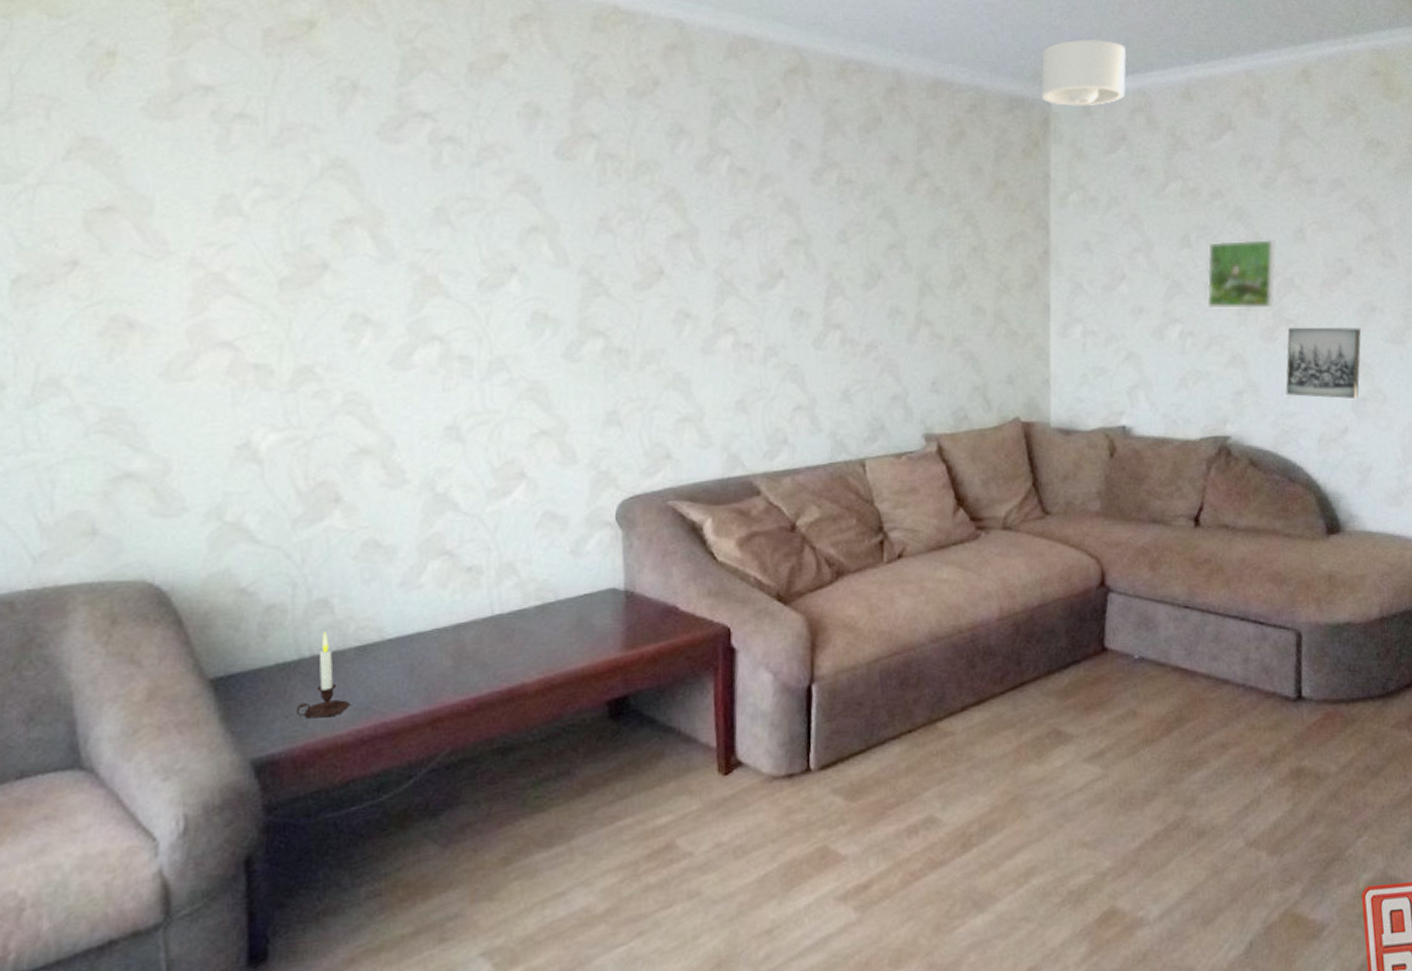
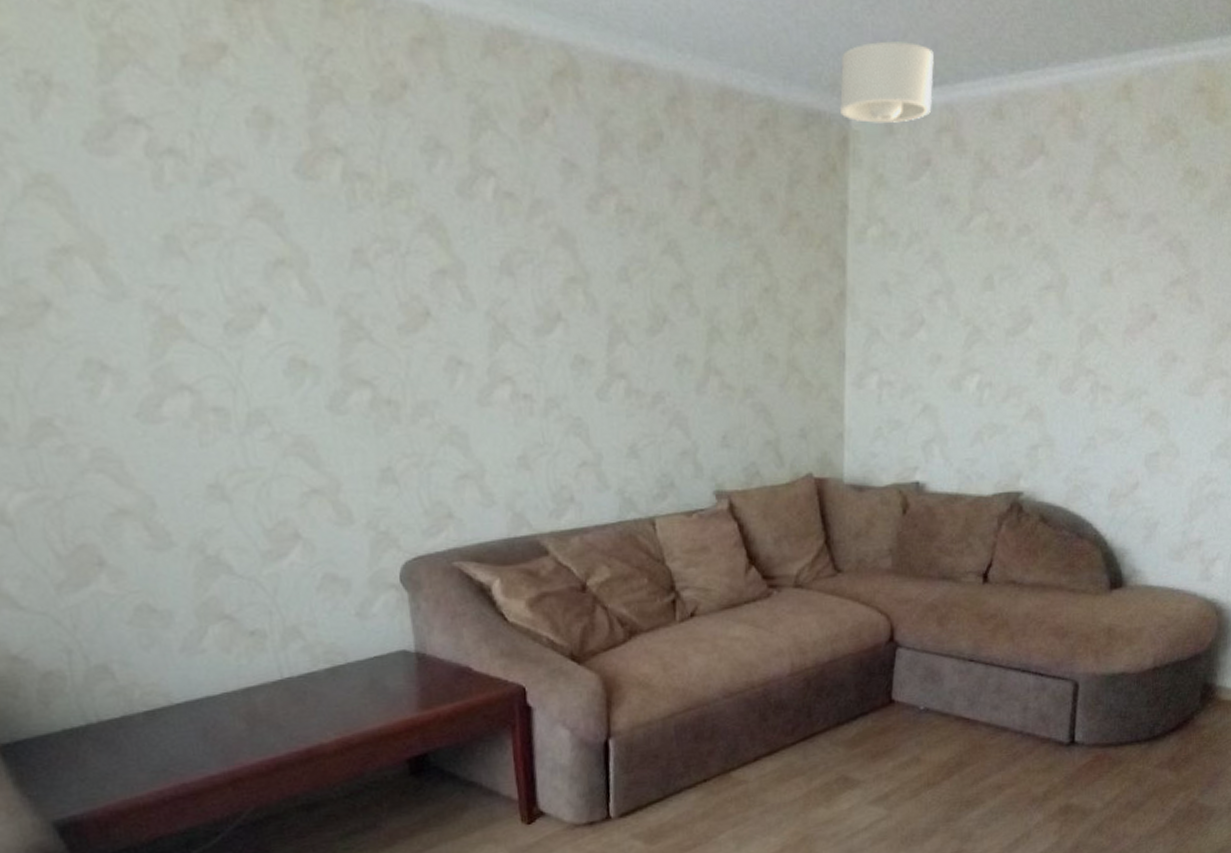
candle: present [296,632,350,719] -> none [91,698,147,782]
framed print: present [1206,238,1276,308] -> none [1007,280,1081,356]
wall art: present [1285,326,1362,399] -> none [1081,377,1161,453]

